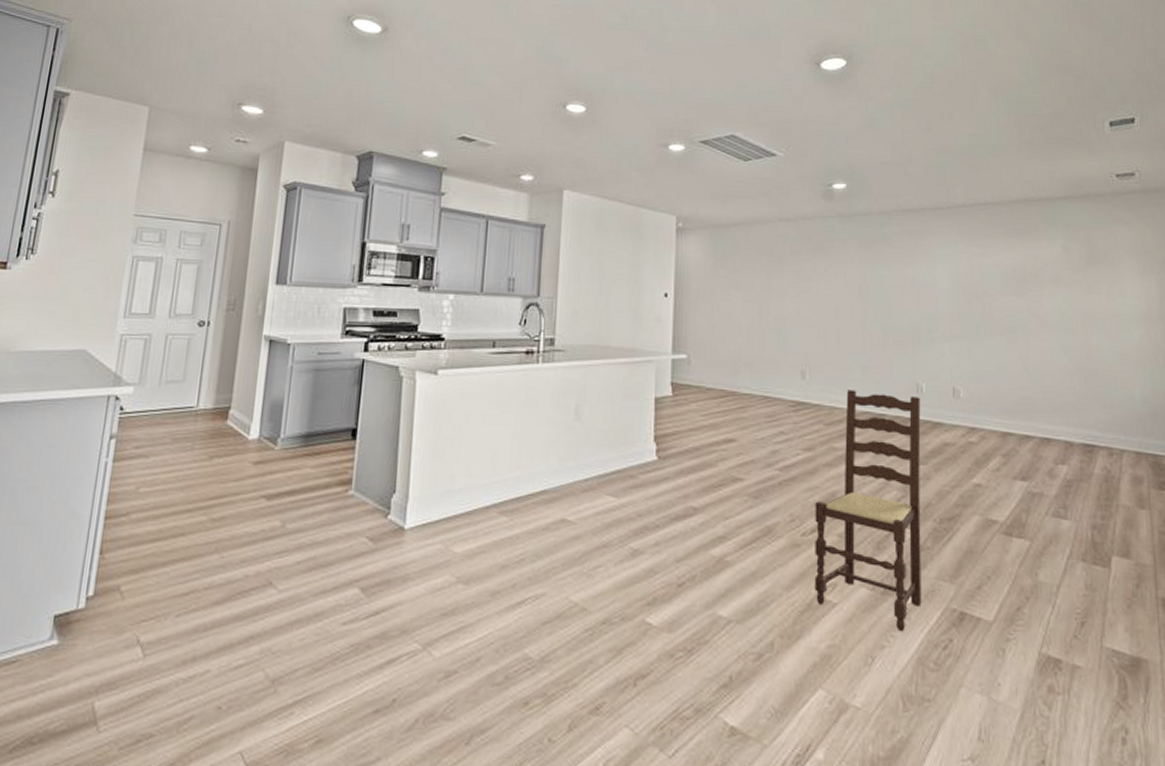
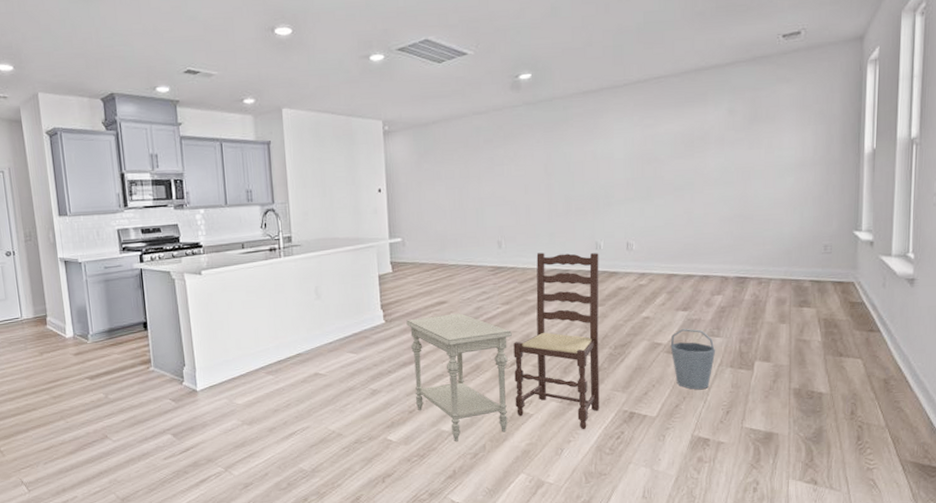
side table: none [684,456,814,635] -> present [406,313,512,442]
bucket: none [1008,503,1064,589] -> present [670,328,716,390]

